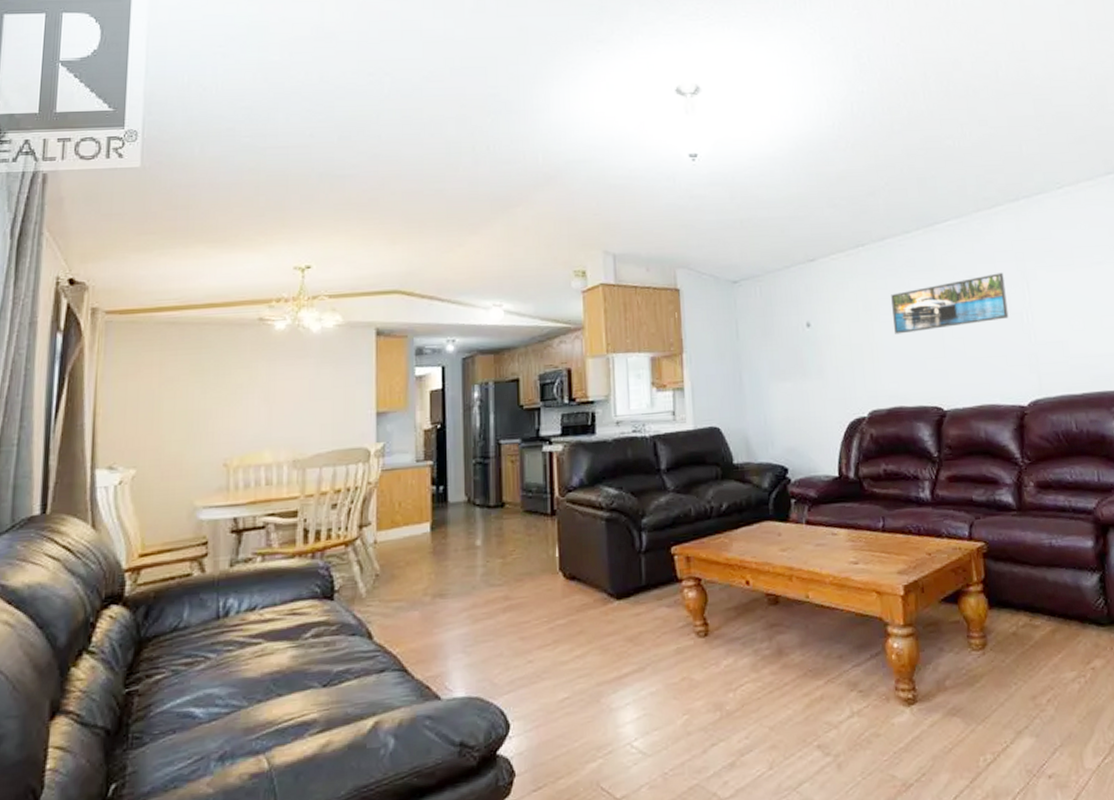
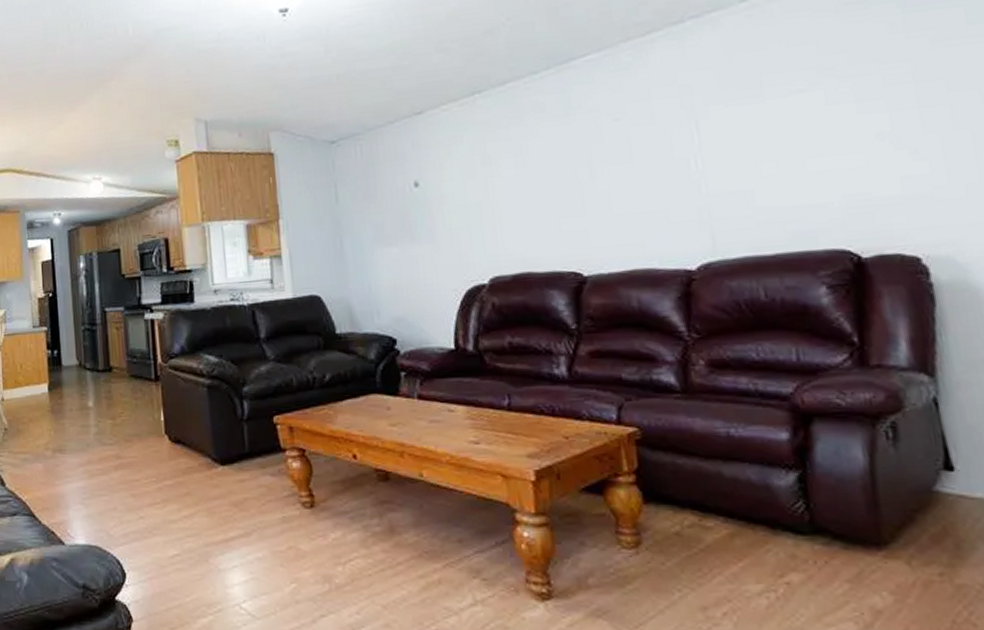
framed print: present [891,272,1009,334] -> none [515,112,670,191]

